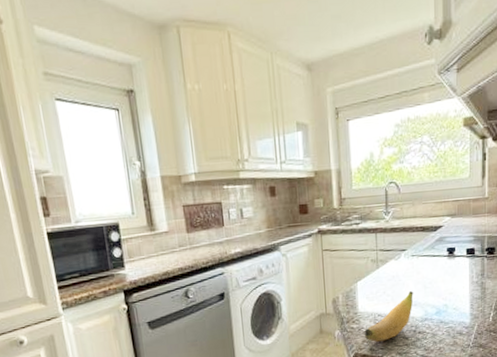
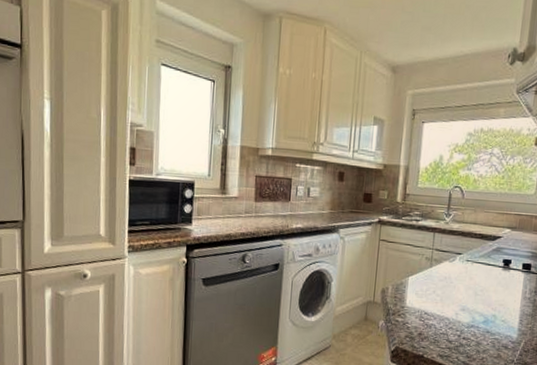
banana: present [365,291,414,342] -> none [408,295,463,340]

